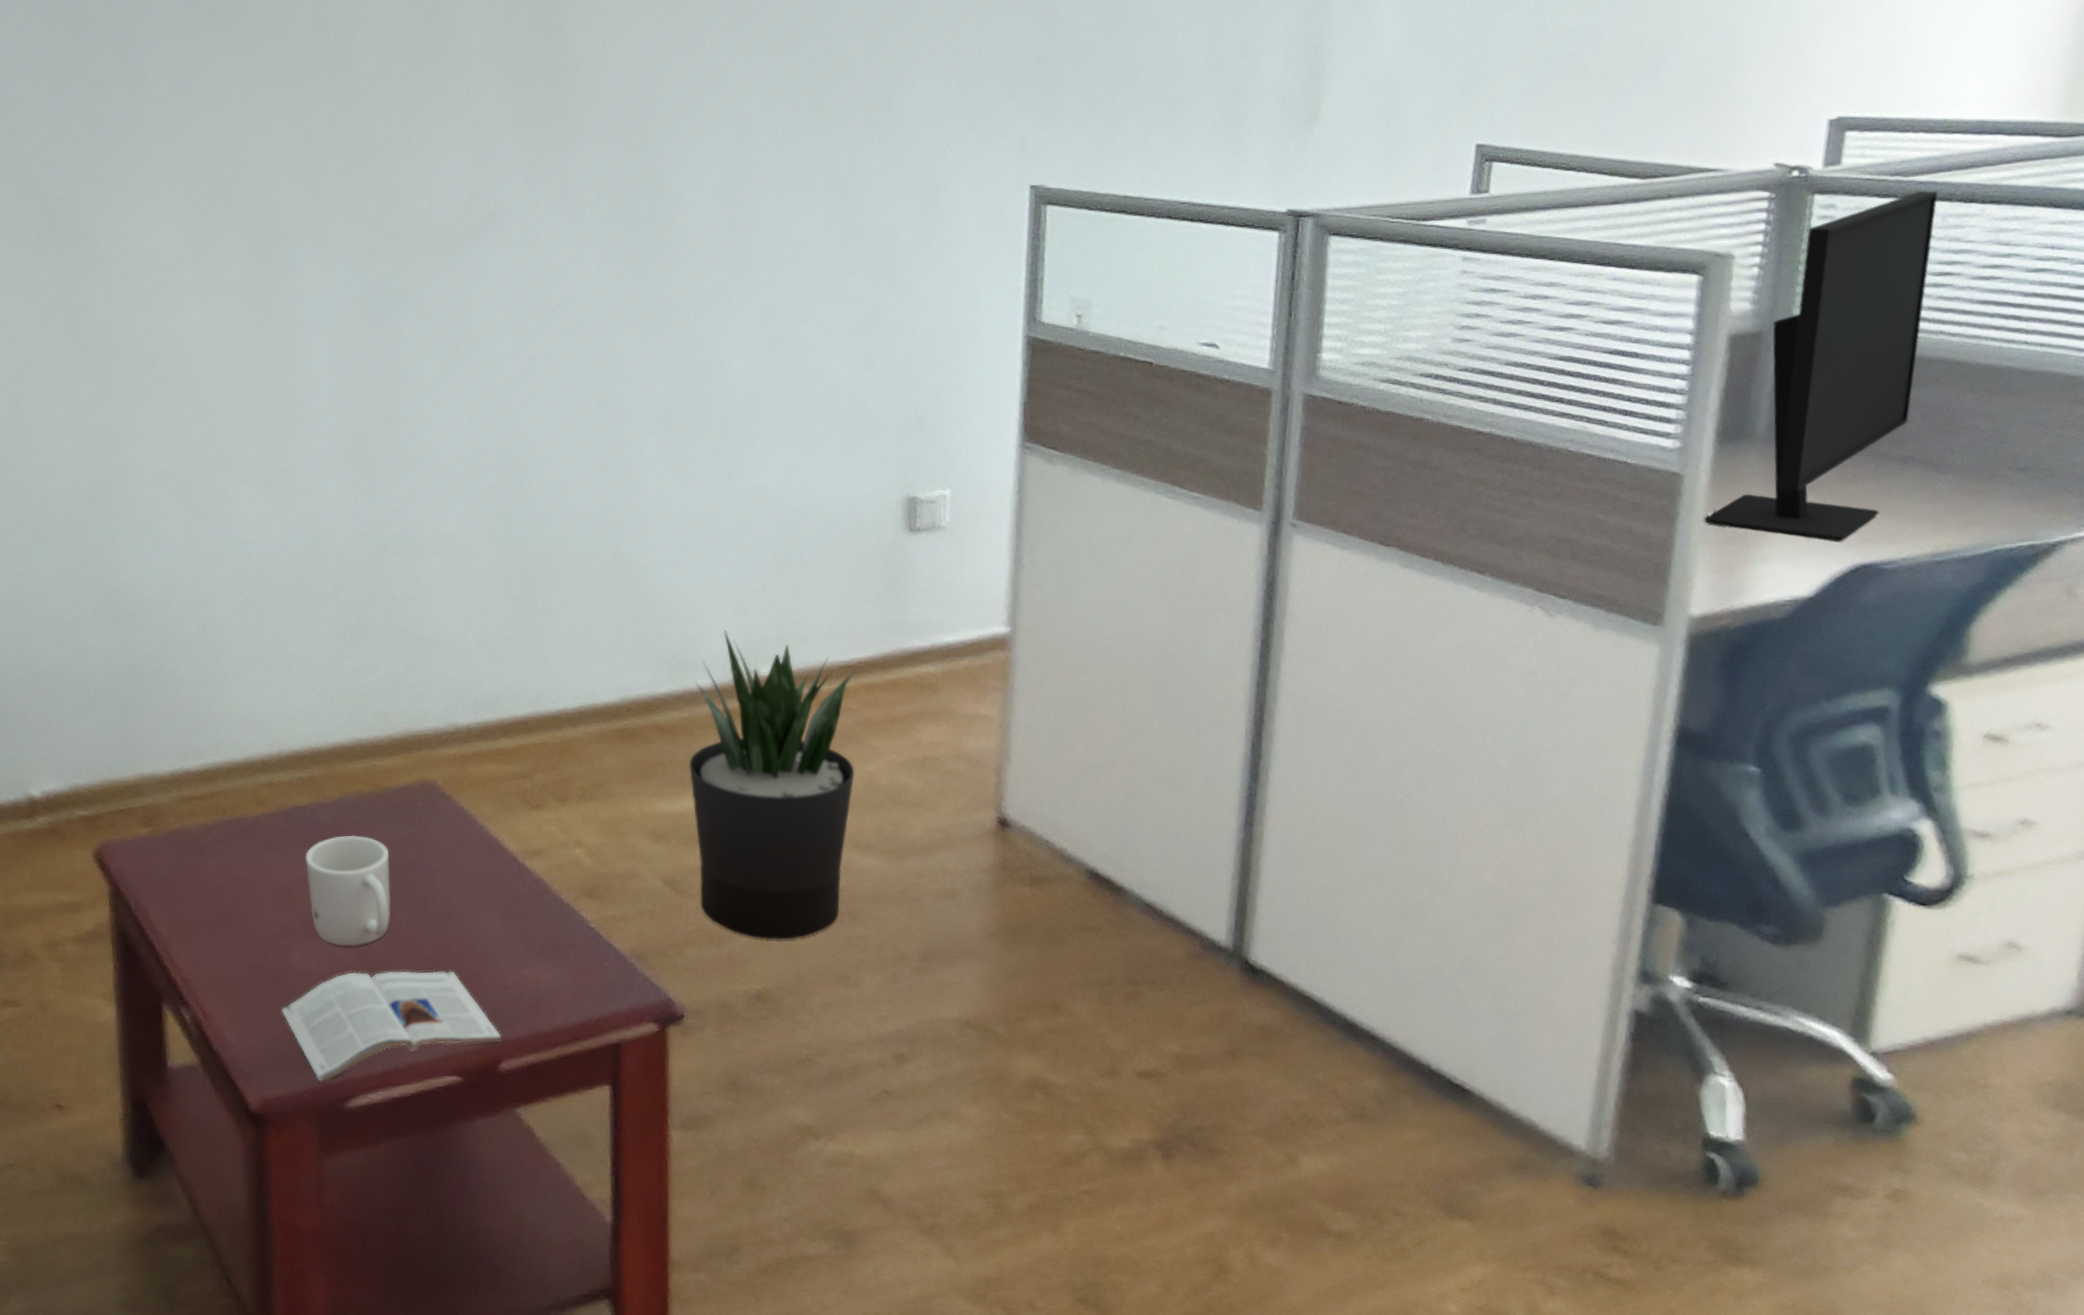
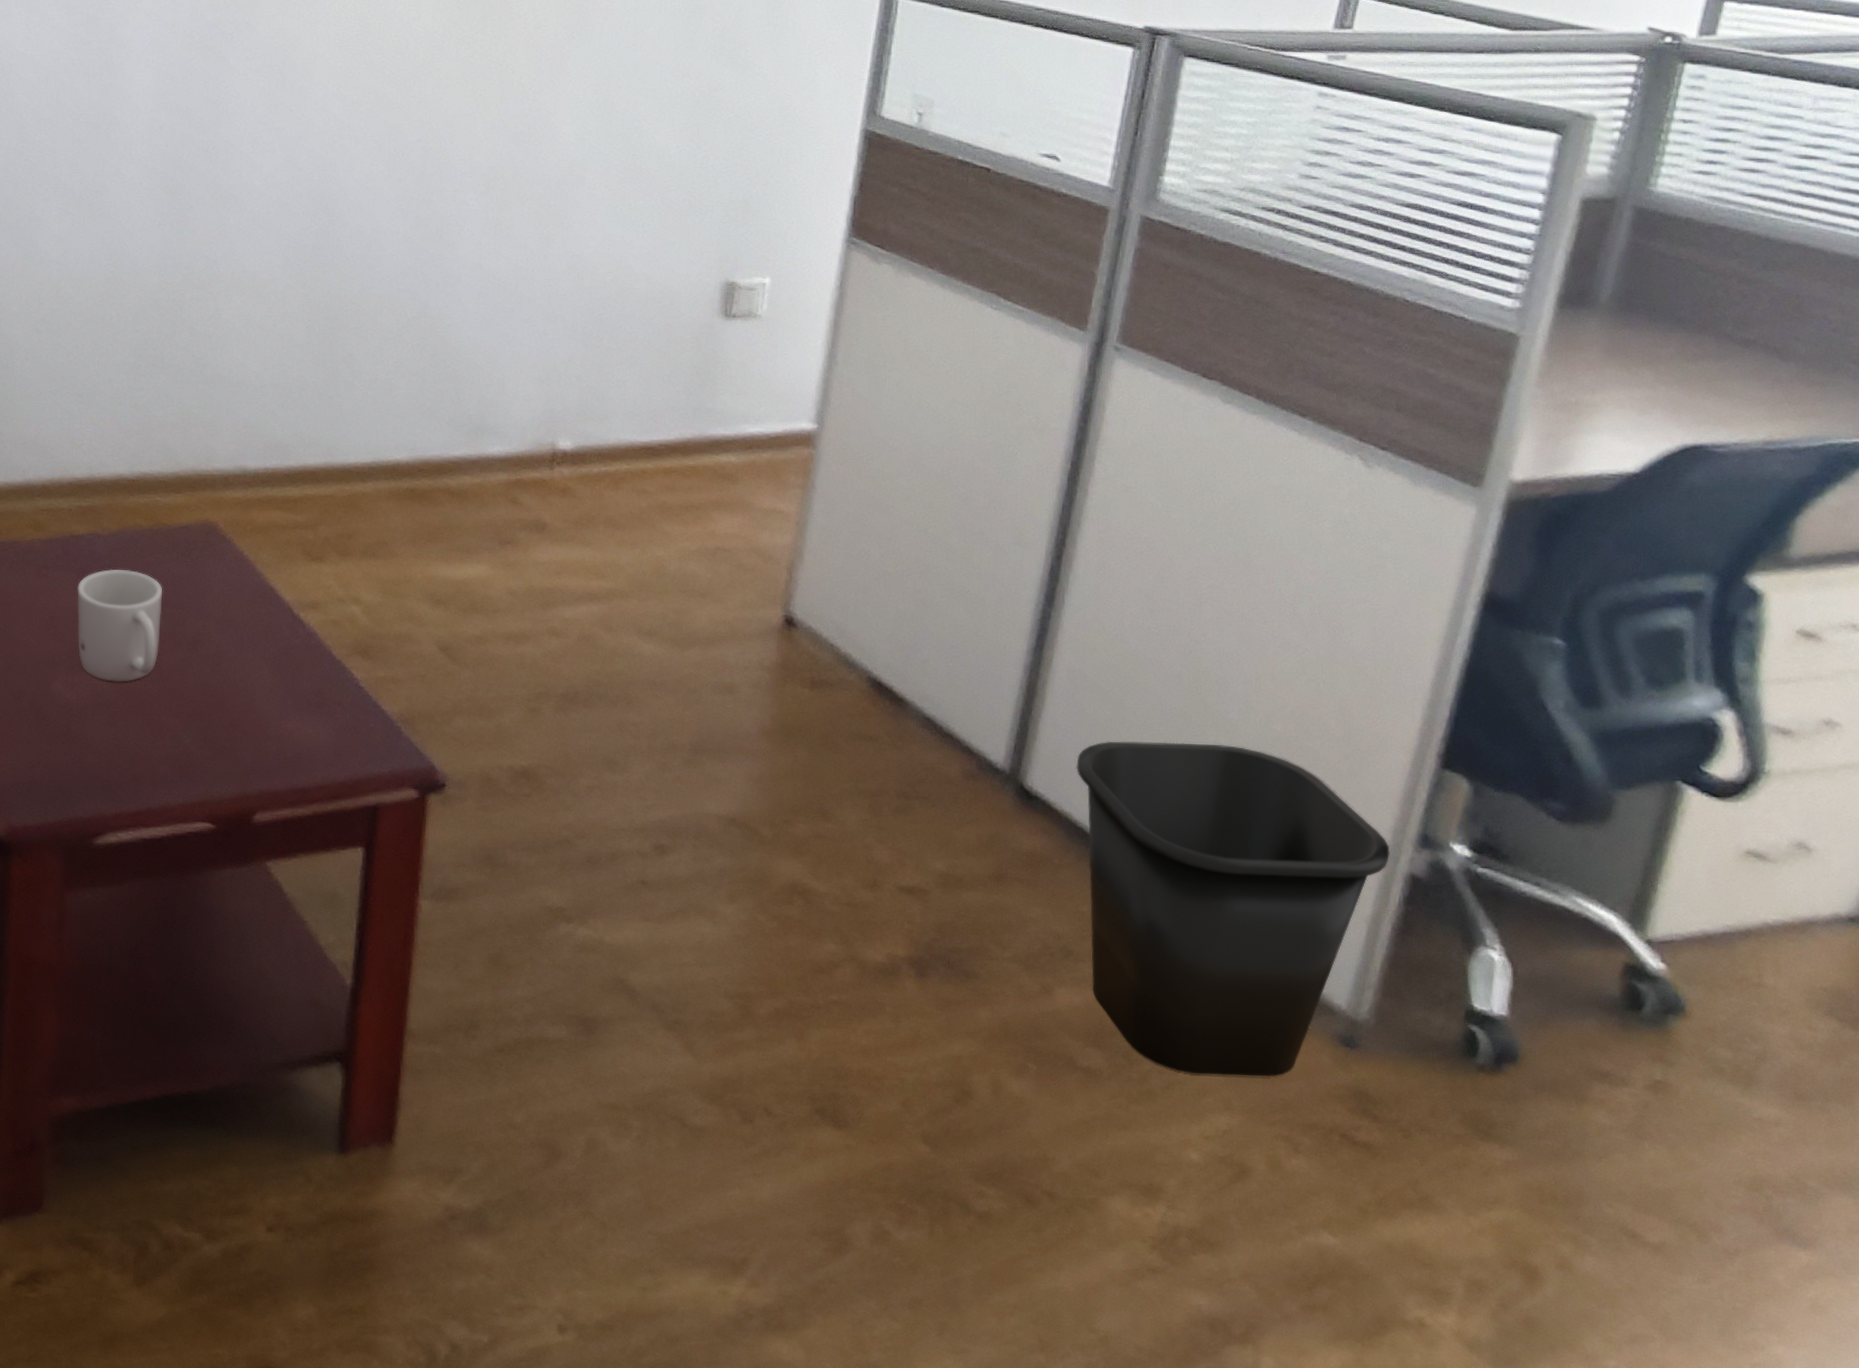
magazine: present [281,970,502,1085] -> none [37,707,259,819]
planter: present [688,629,856,940] -> none [474,398,656,718]
waste bin: none [1297,901,1612,1228] -> present [1076,741,1390,1077]
monitor: present [1705,191,1938,541] -> none [1536,71,1812,419]

